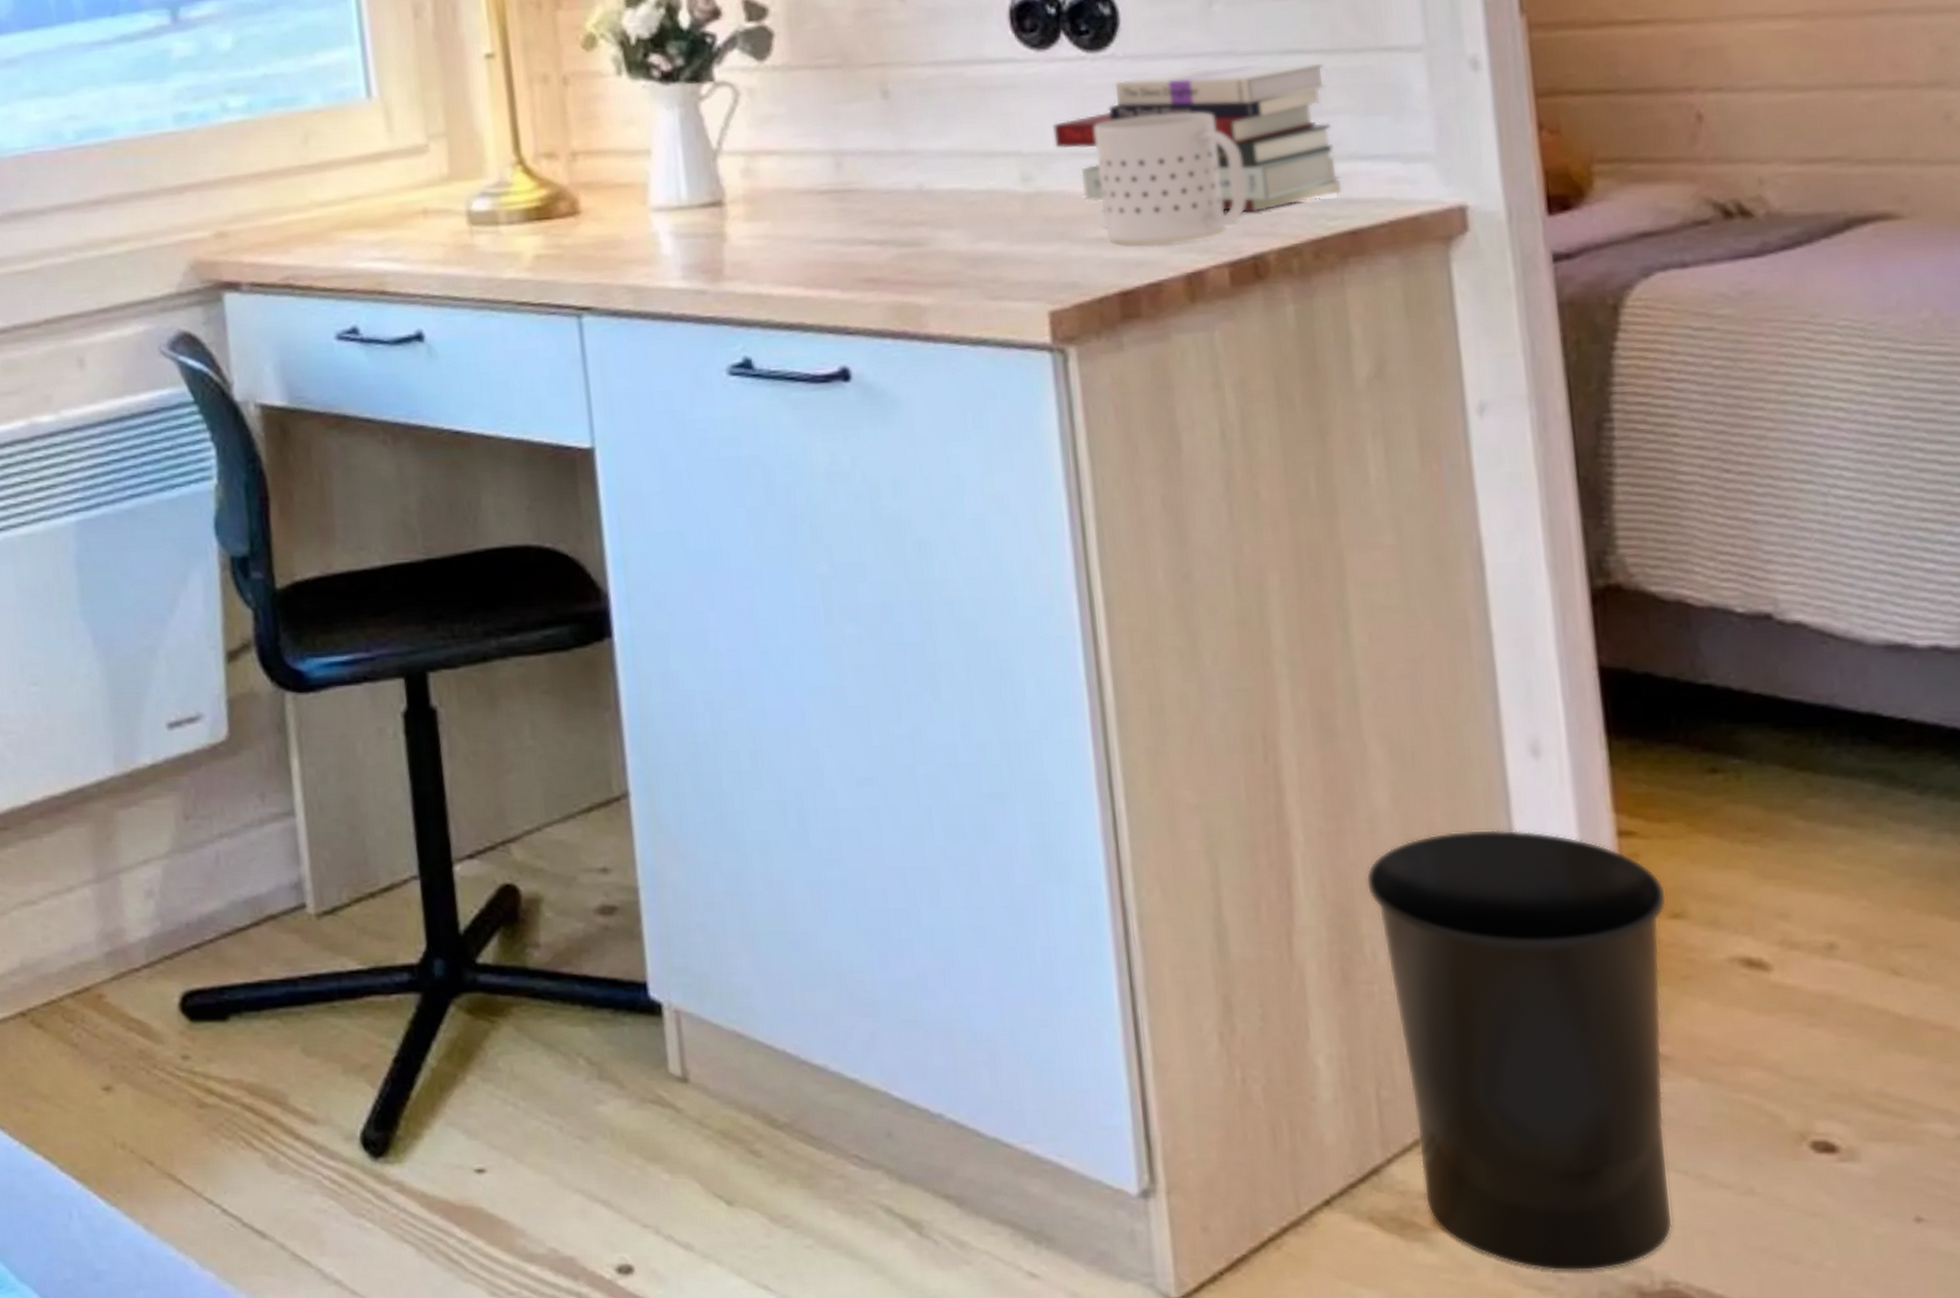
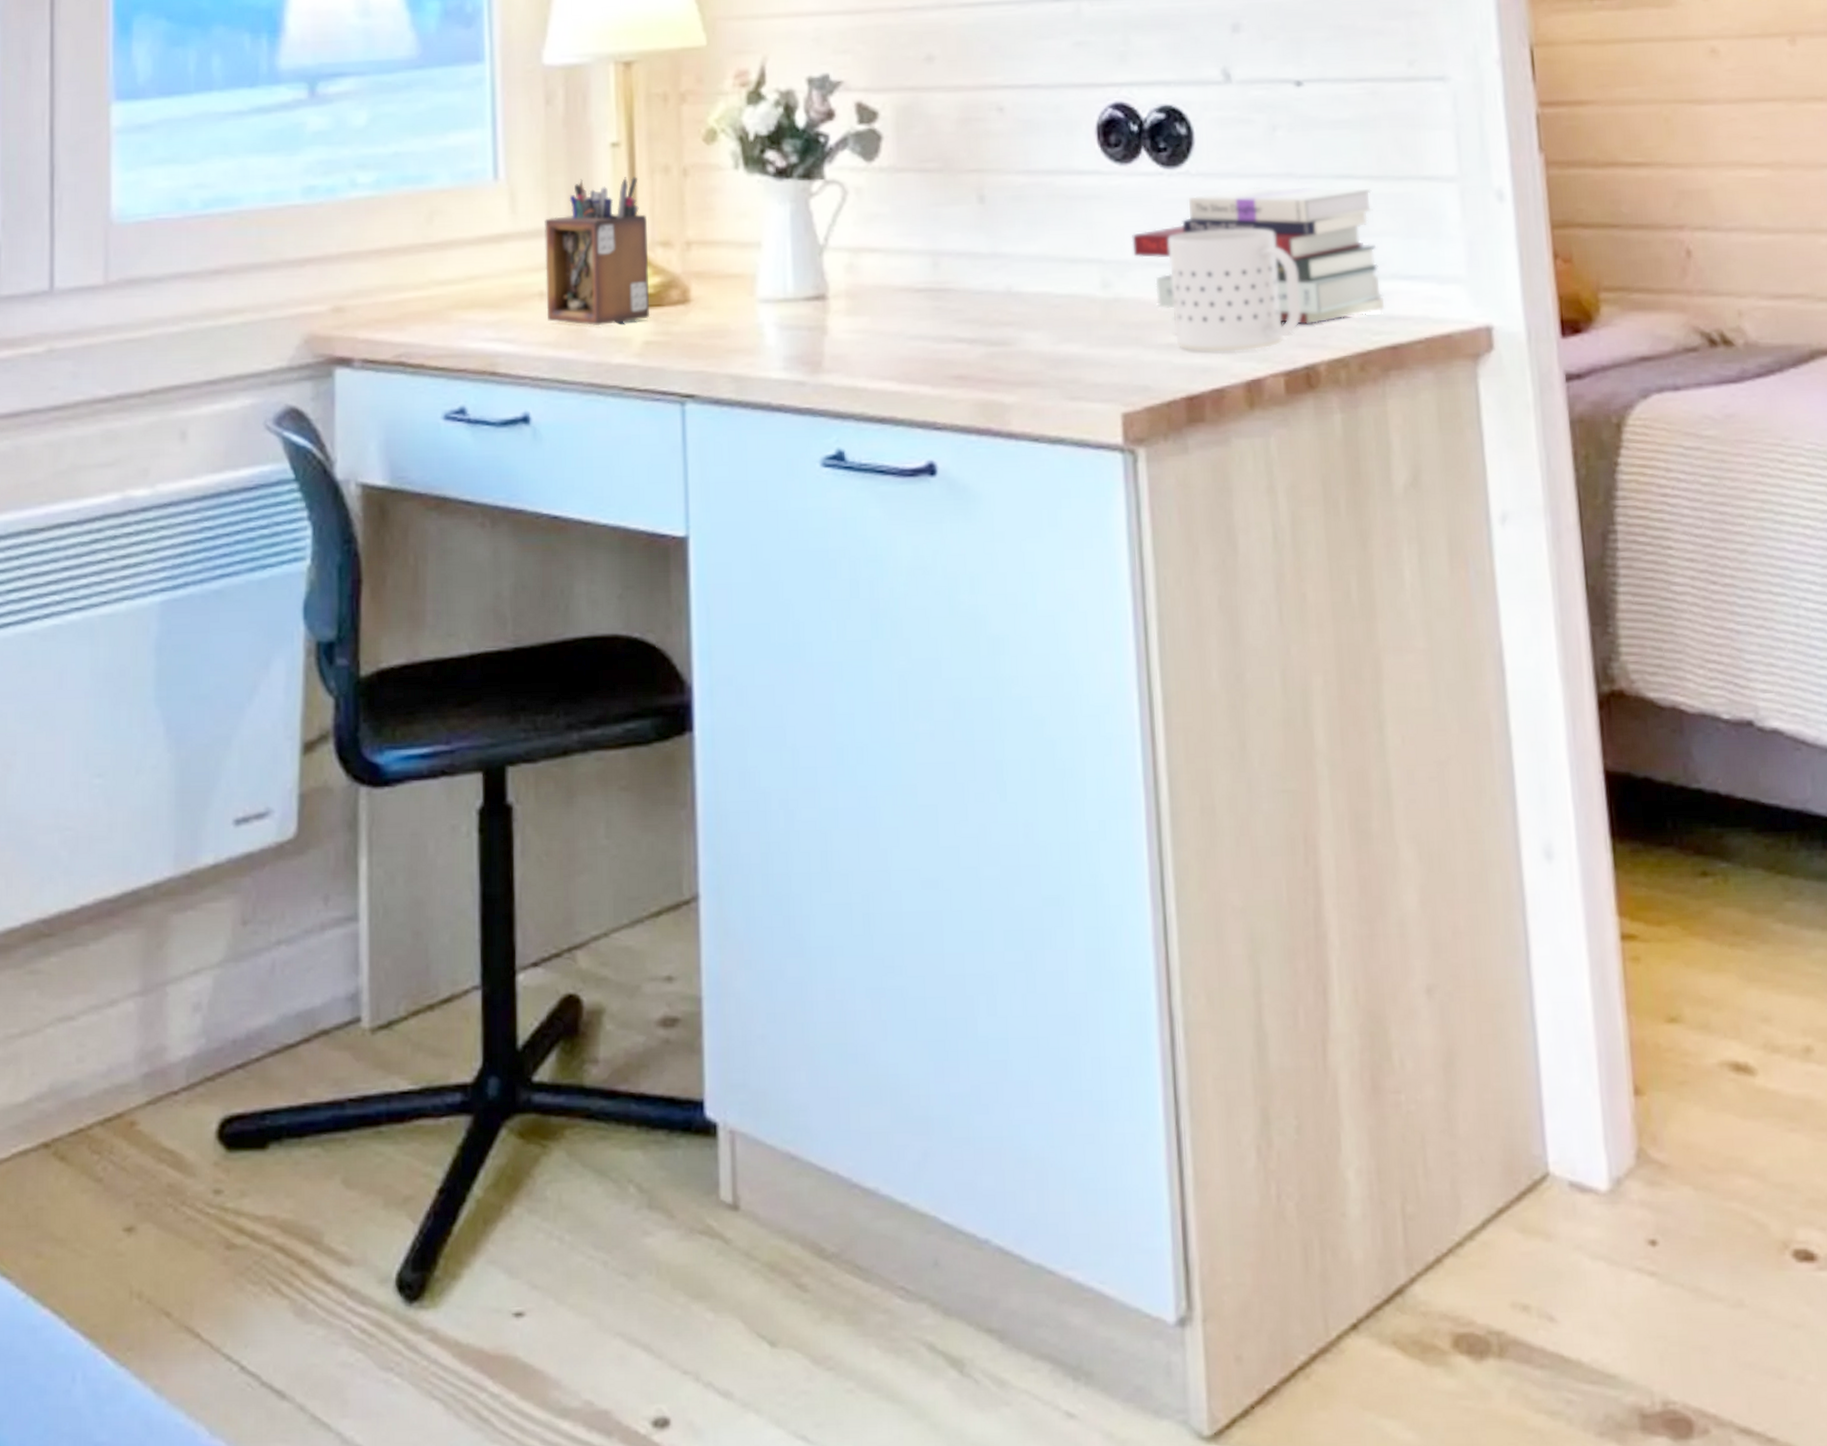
desk organizer: none [422,88,539,241] -> present [544,176,650,326]
waste bin: present [1365,829,1672,1271] -> none [1395,933,1671,1394]

